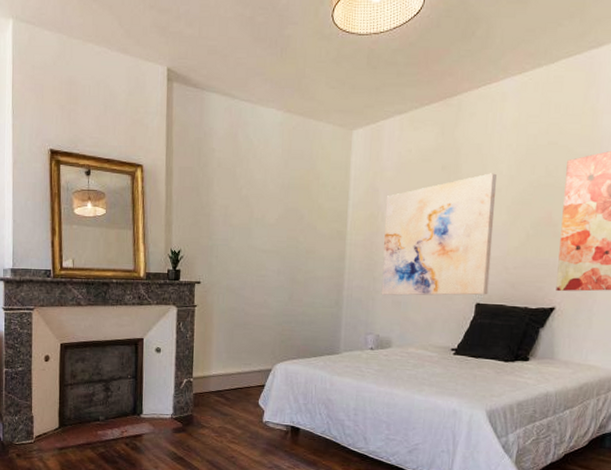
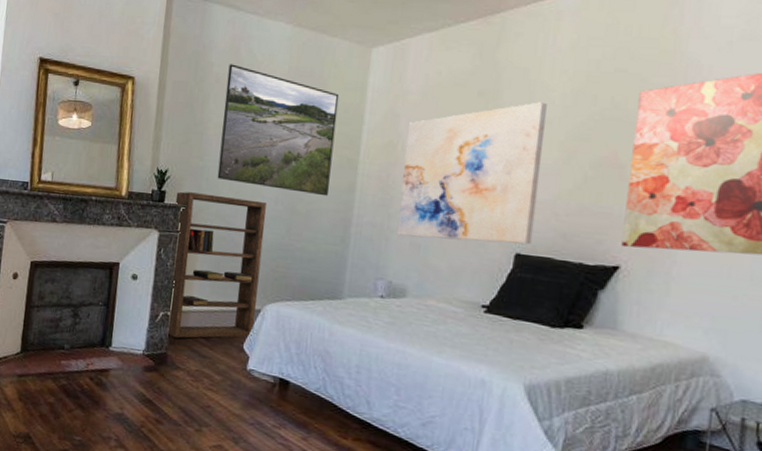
bookshelf: none [189,269,271,401] -> present [166,191,266,338]
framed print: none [225,149,327,265] -> present [217,64,340,197]

